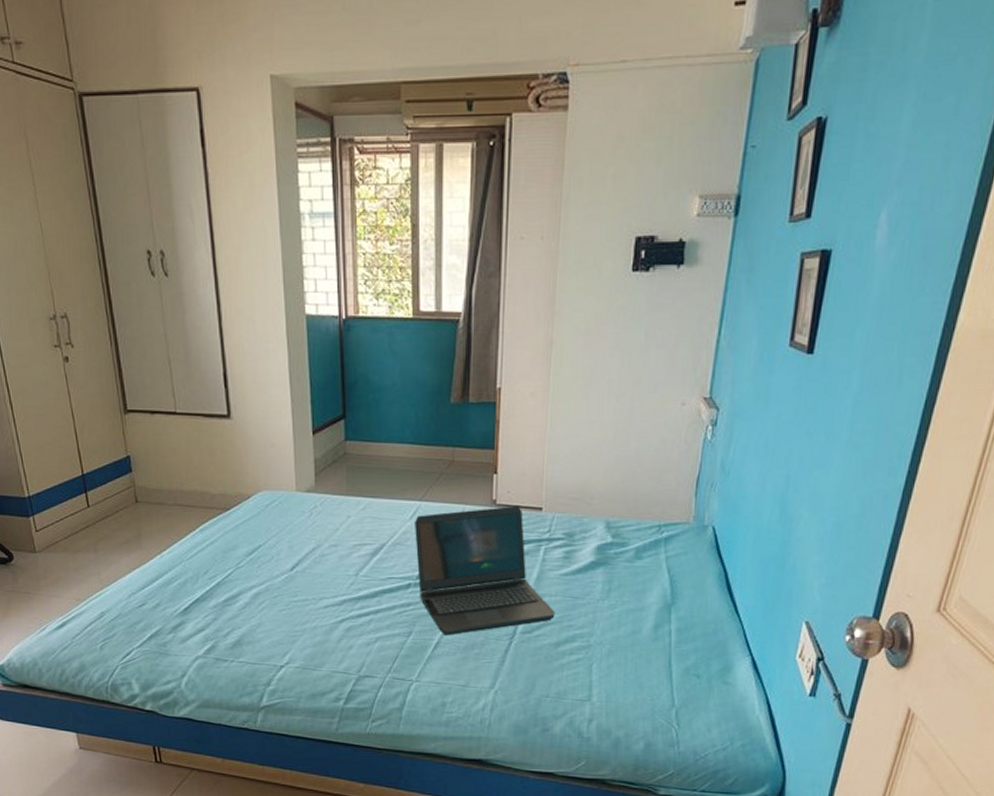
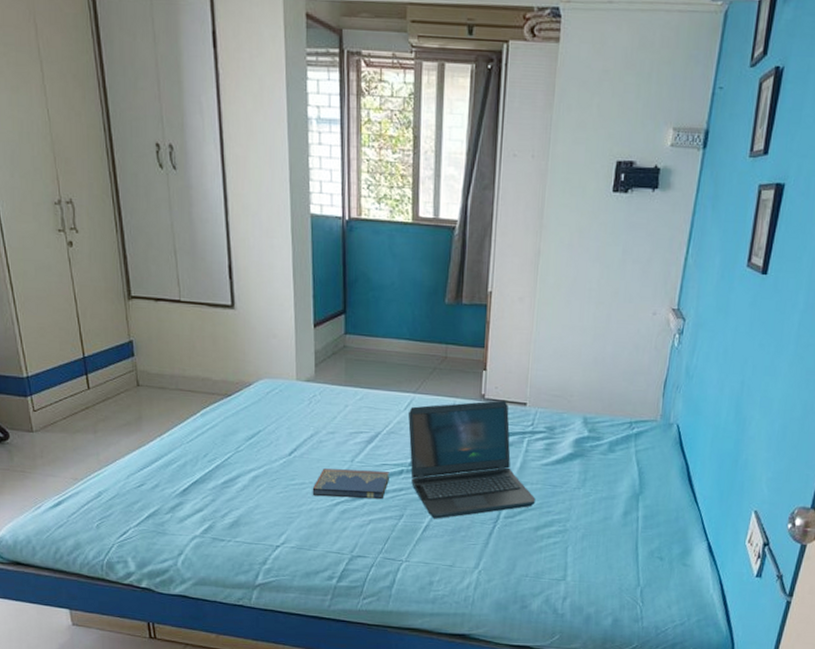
hardcover book: none [316,584,396,614] -> present [312,468,389,499]

